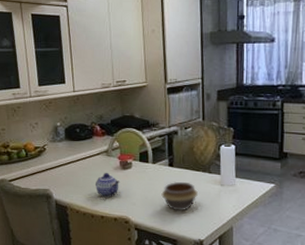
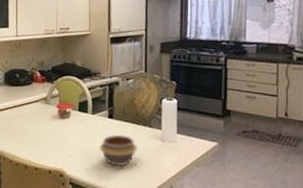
teapot: present [95,172,120,198] -> none [30,120,58,148]

